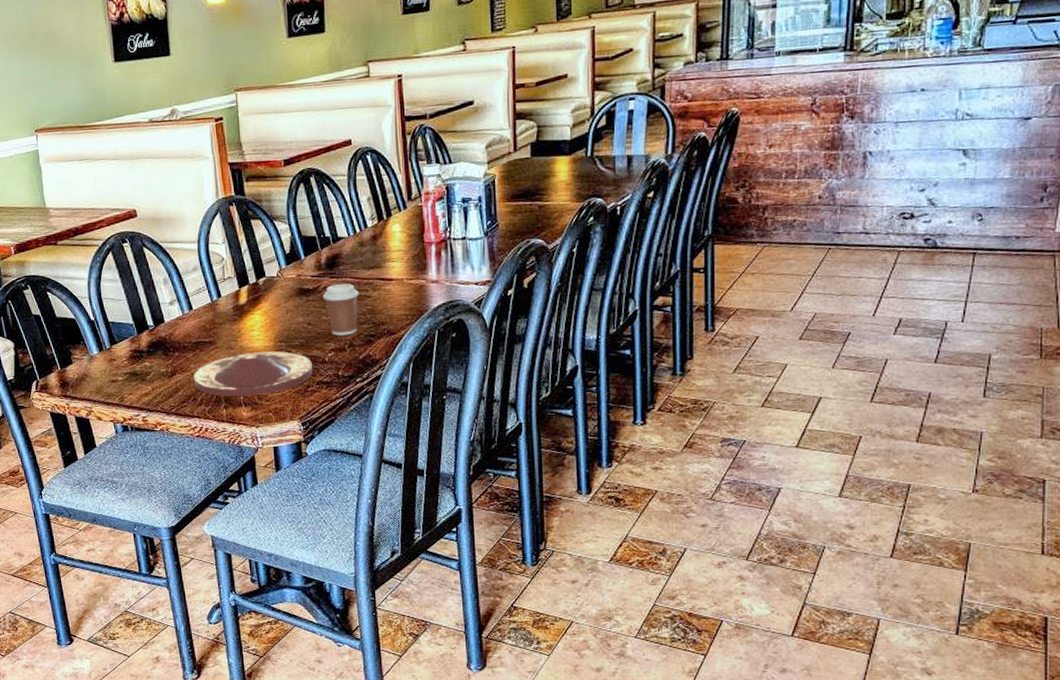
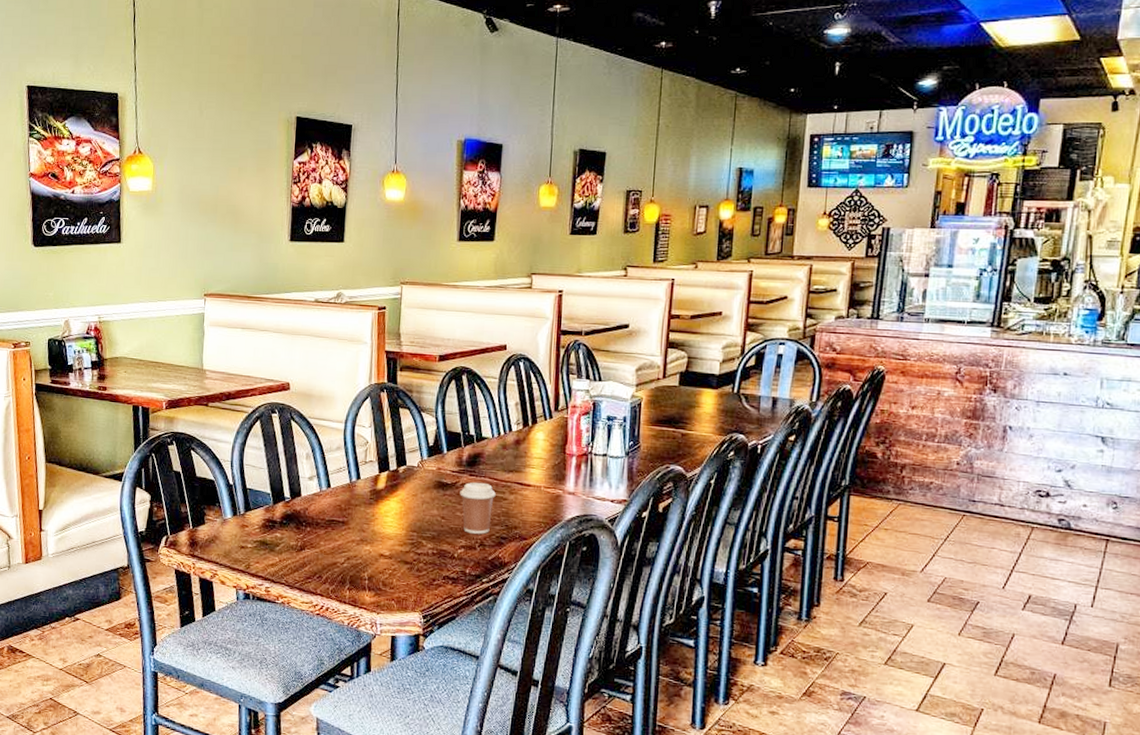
plate: present [193,351,313,397] -> none [321,538,441,582]

